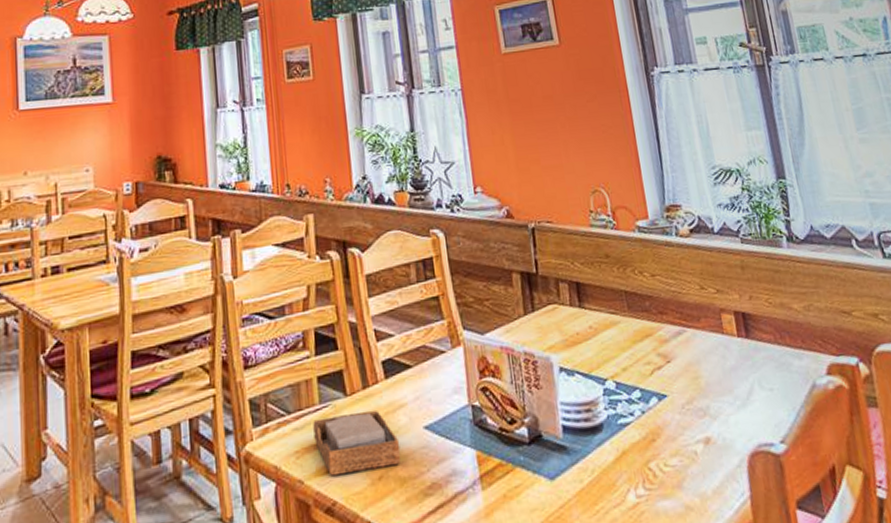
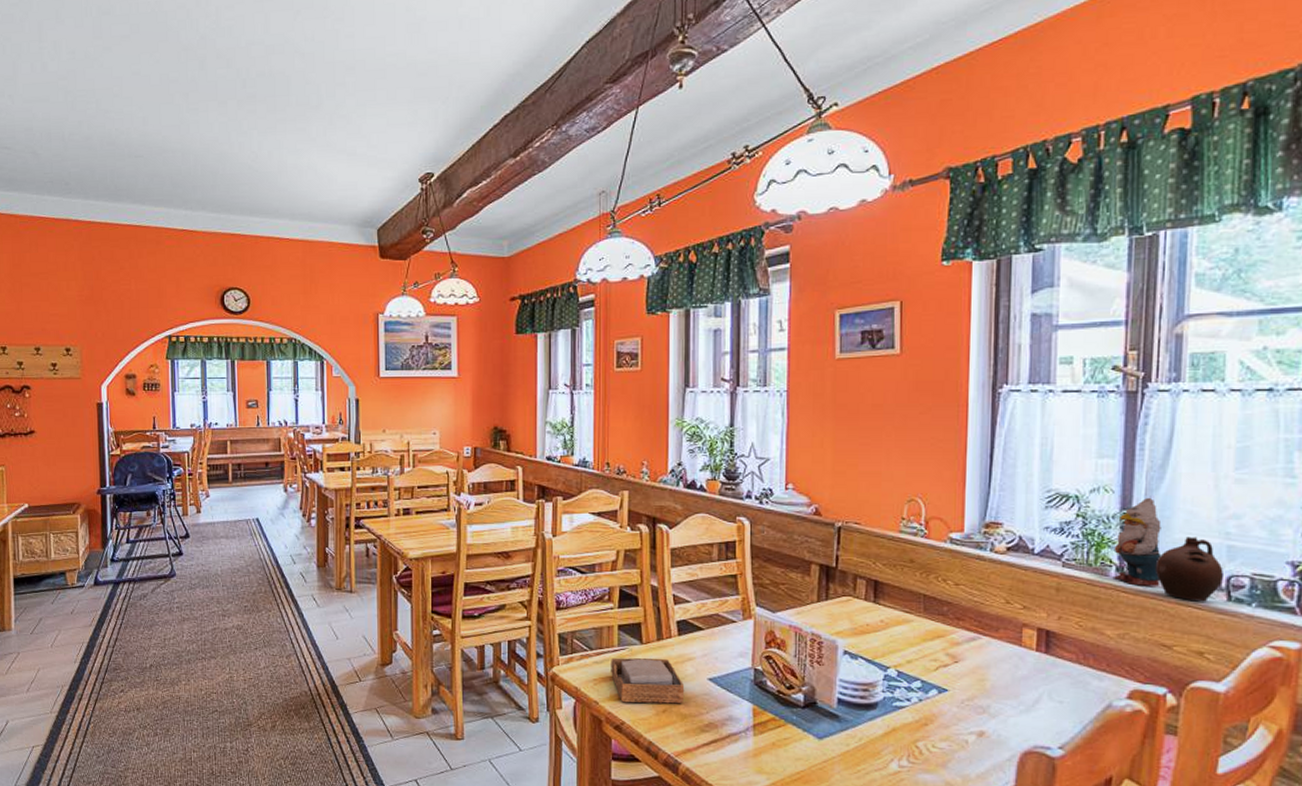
decorative figurine: none [777,163,826,254] -> present [1112,497,1162,586]
ceramic jug: none [817,198,875,263] -> present [1155,536,1223,602]

